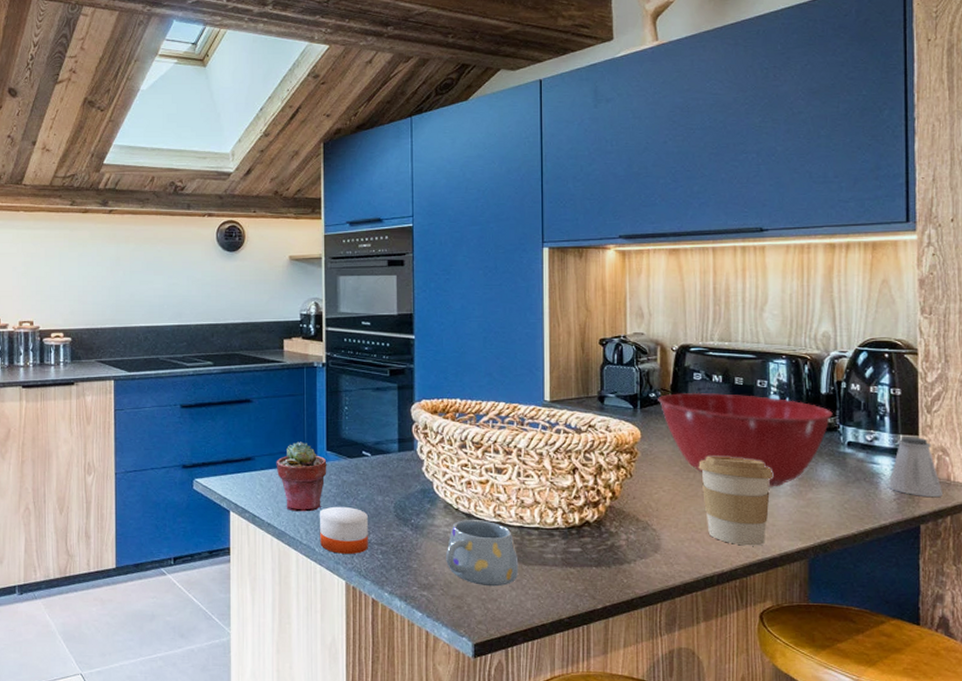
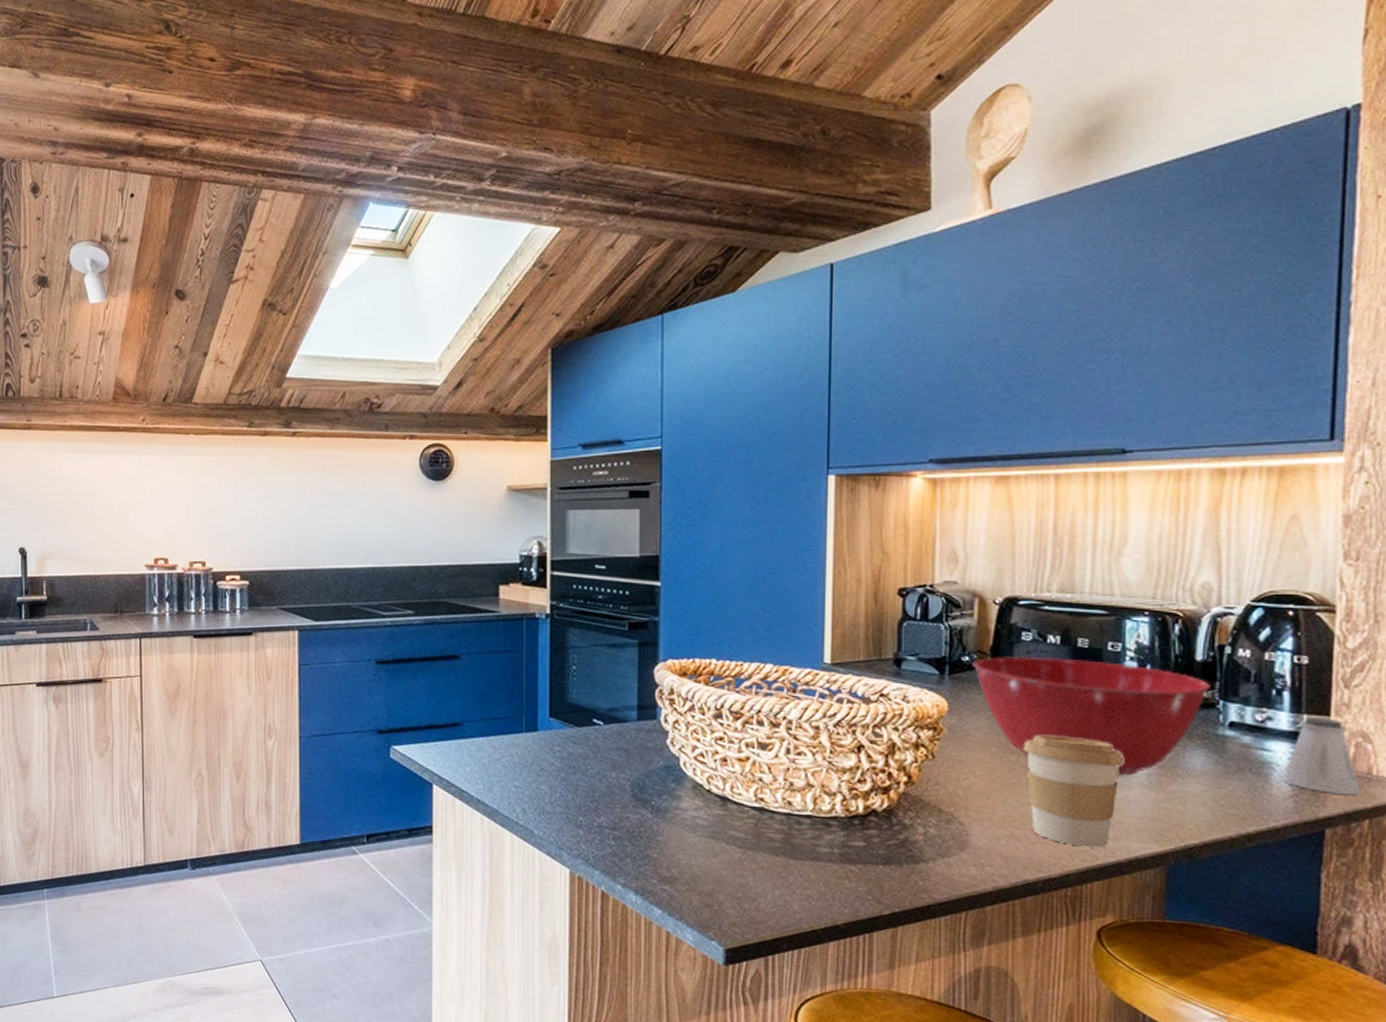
potted succulent: present [276,441,327,512] -> none [488,706,550,788]
candle: present [320,506,368,554] -> none [540,782,598,839]
mug: present [446,520,519,587] -> none [694,803,785,884]

